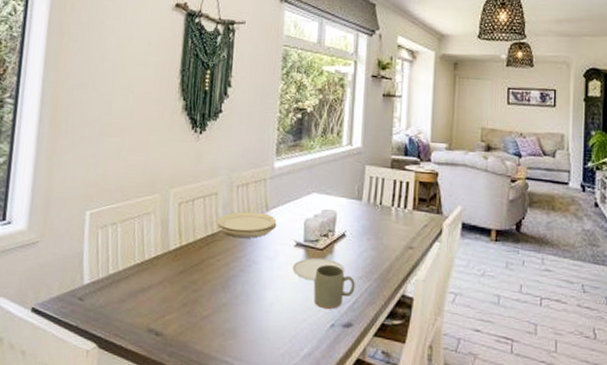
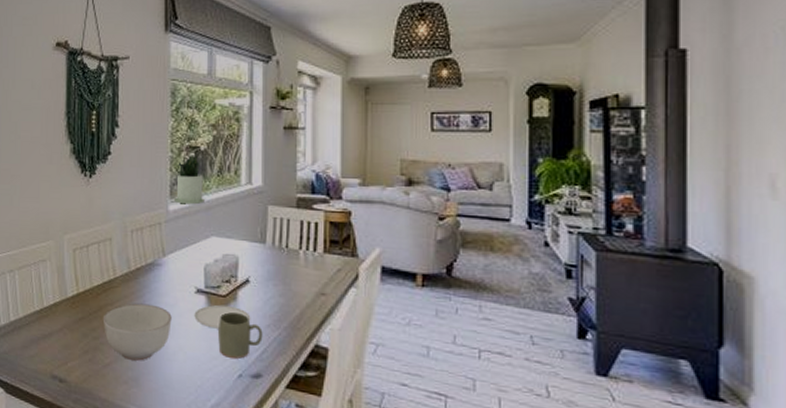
bowl: none [203,256,271,313] -> present [102,303,172,361]
plate: present [216,211,277,239] -> none [112,257,175,285]
planter: none [279,116,309,163] -> present [173,155,206,205]

